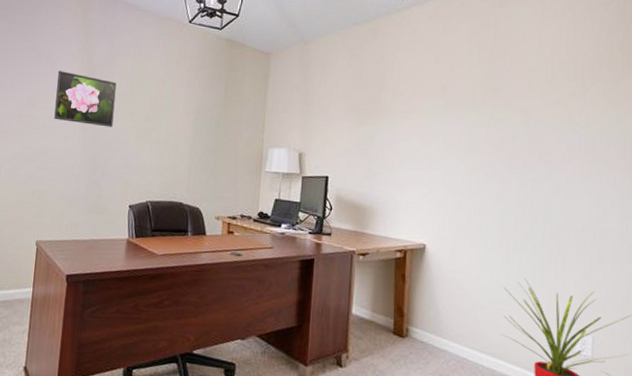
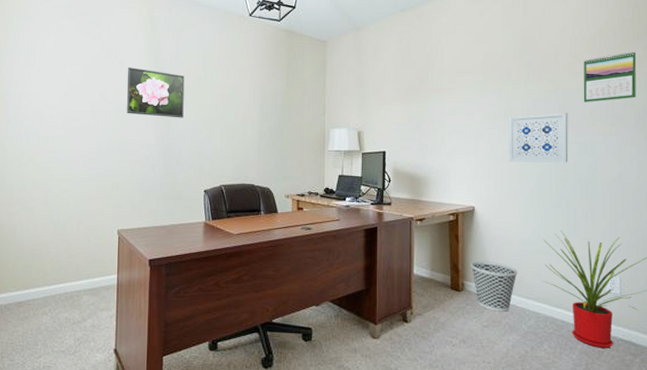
wastebasket: none [417,304,471,365] -> present [470,260,518,312]
wall art: none [468,145,540,203] -> present [508,112,569,163]
calendar: none [559,81,624,136] -> present [583,52,636,102]

